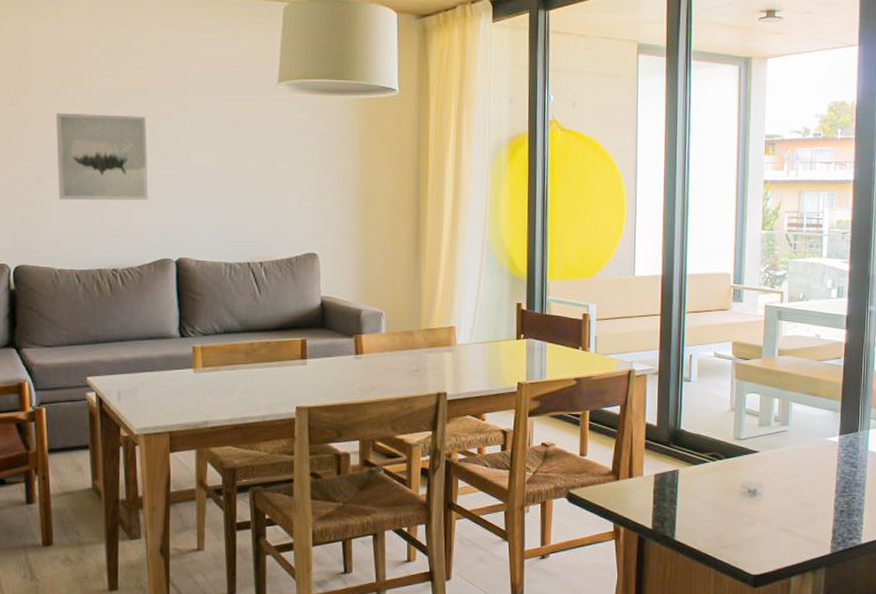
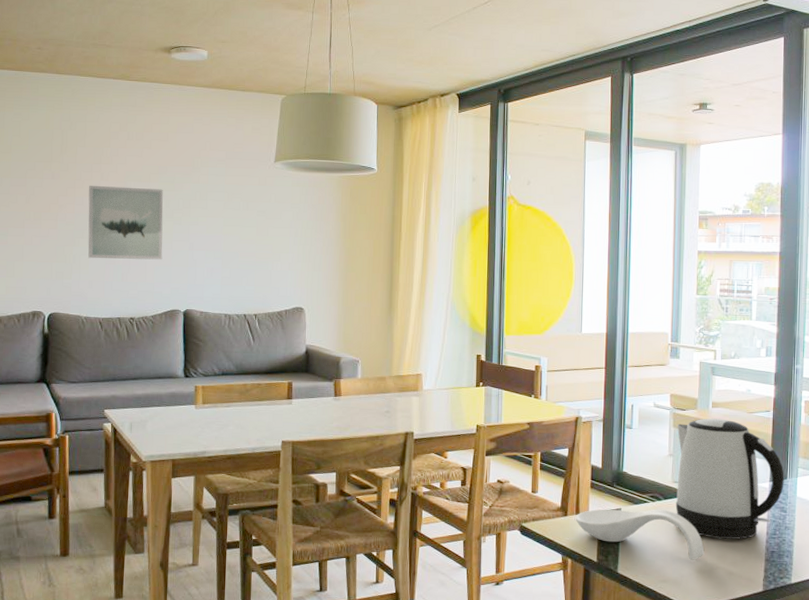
spoon rest: none [628,469,769,524] -> present [575,509,705,561]
kettle: none [737,368,856,500] -> present [675,418,785,540]

